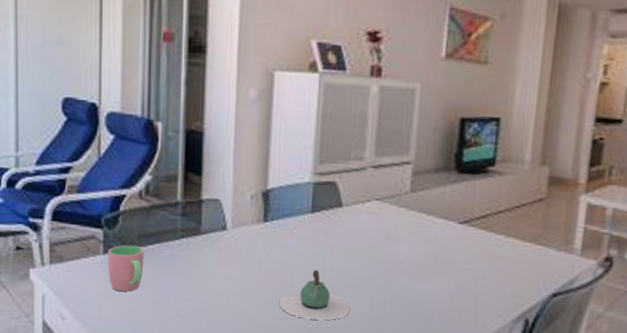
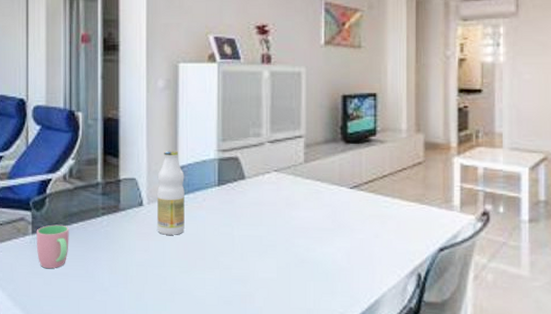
bottle: none [241,169,275,264] -> present [157,150,185,235]
teapot: present [279,269,351,320] -> none [193,238,259,285]

